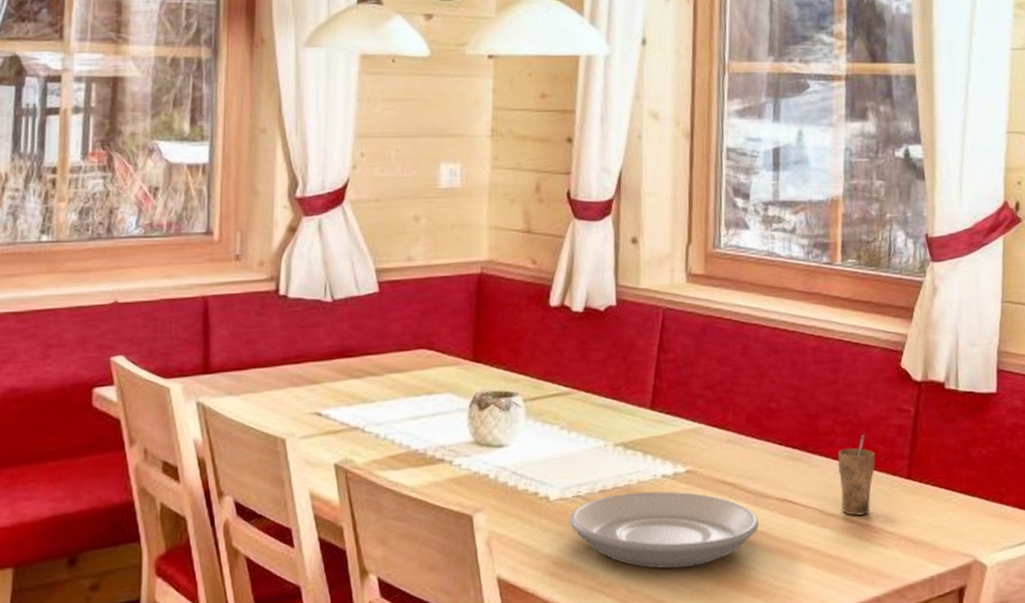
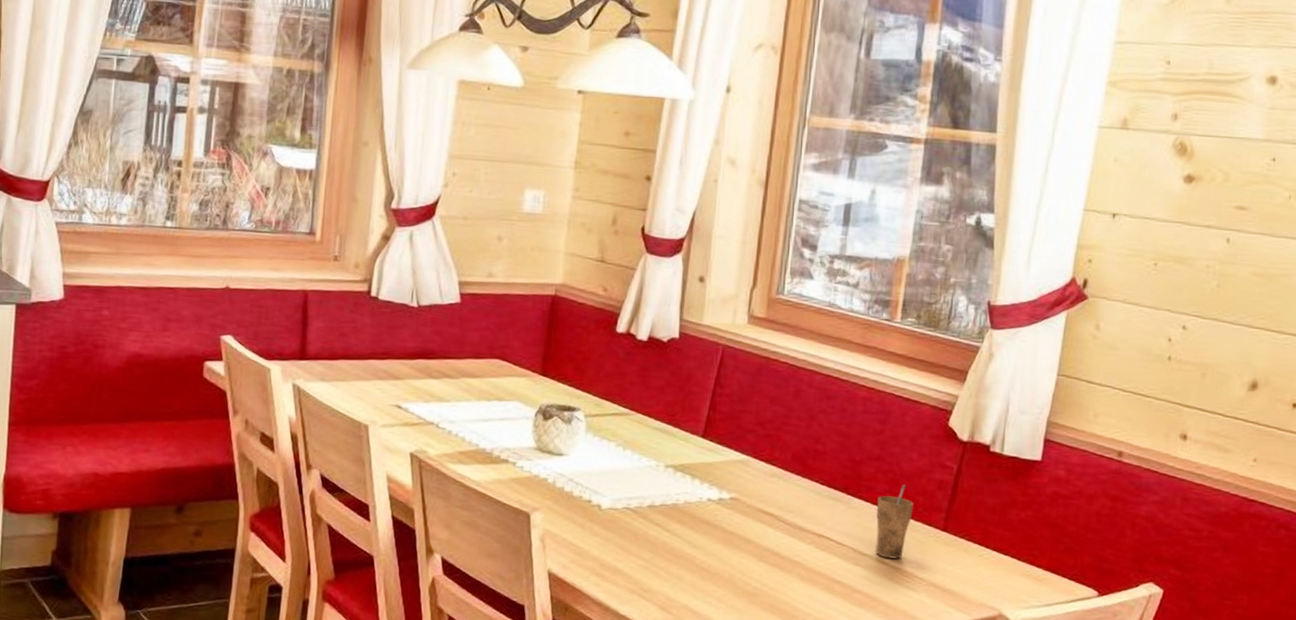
plate: present [570,491,760,569] -> none [618,511,795,585]

